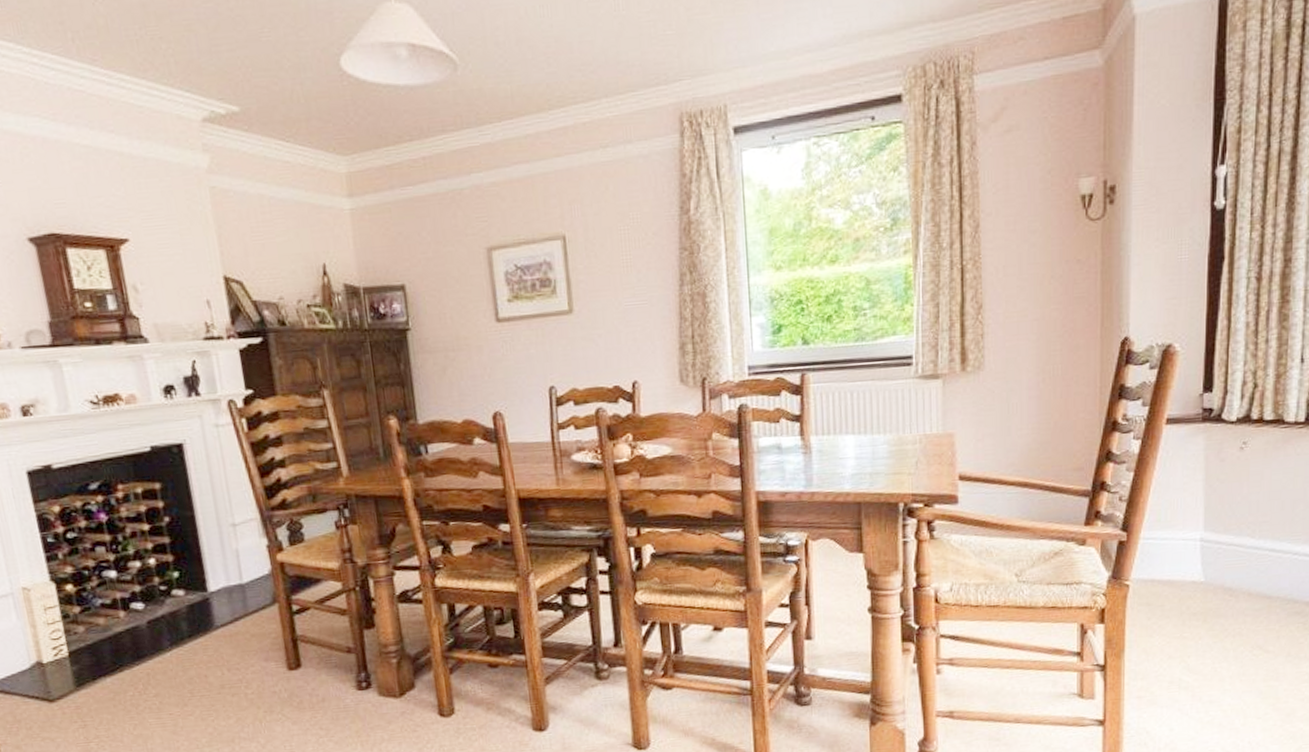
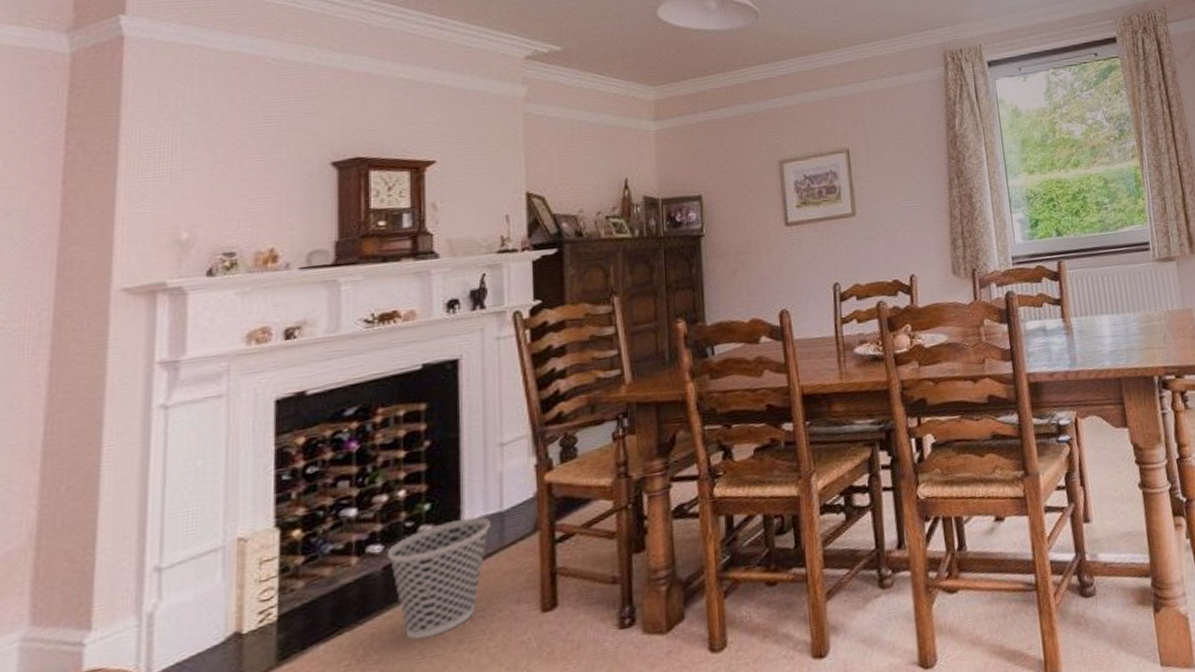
wastebasket: none [148,586,234,682] -> present [387,516,490,641]

